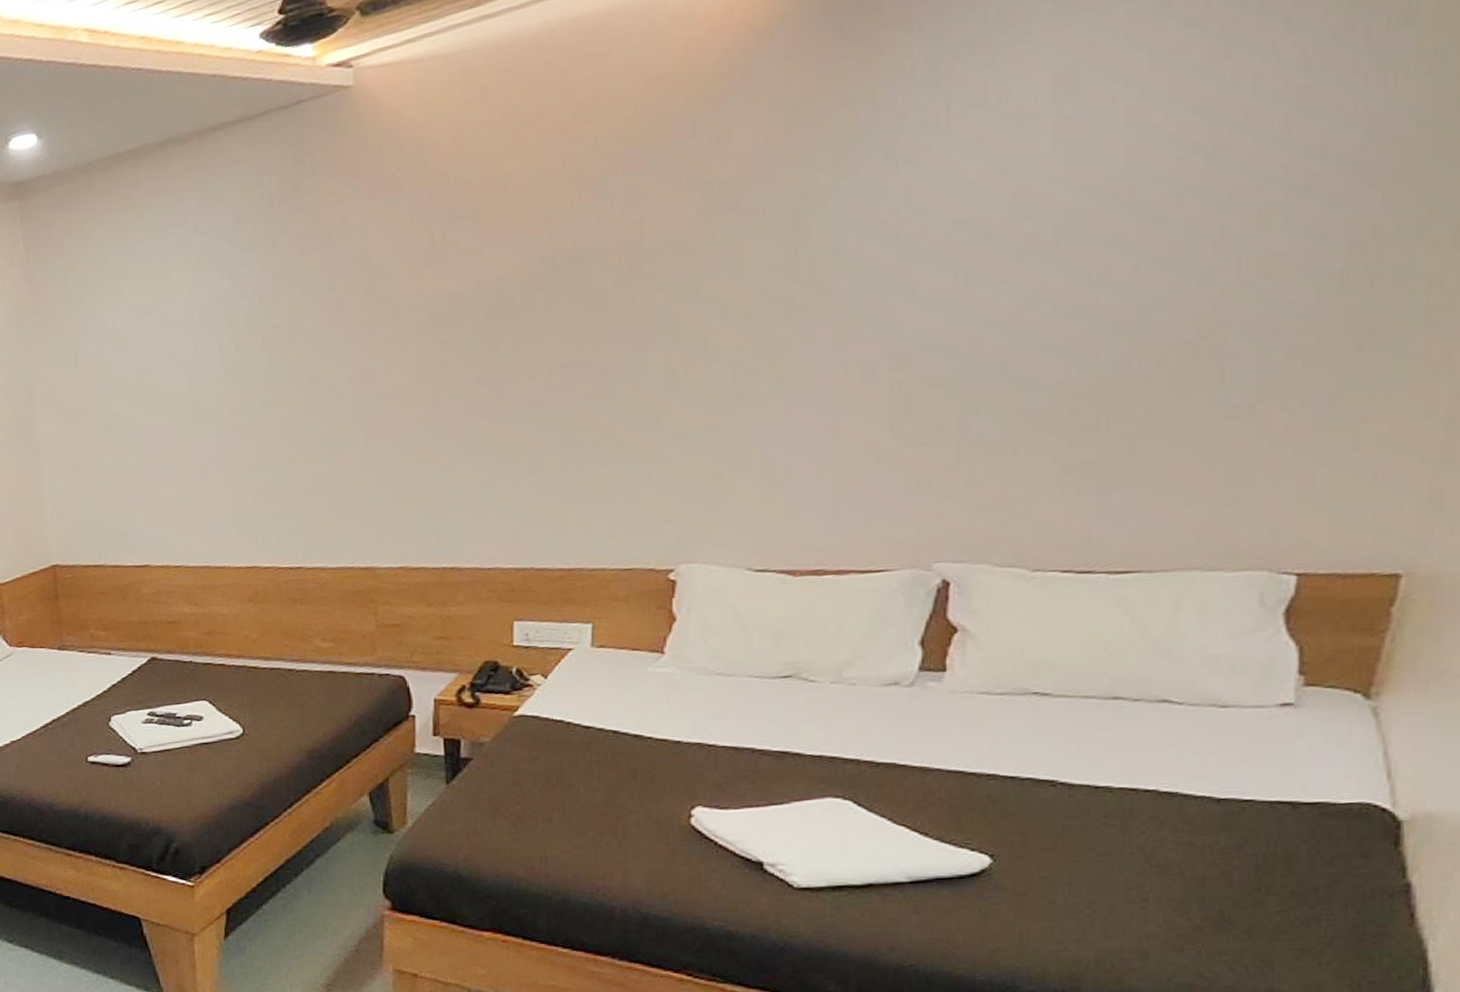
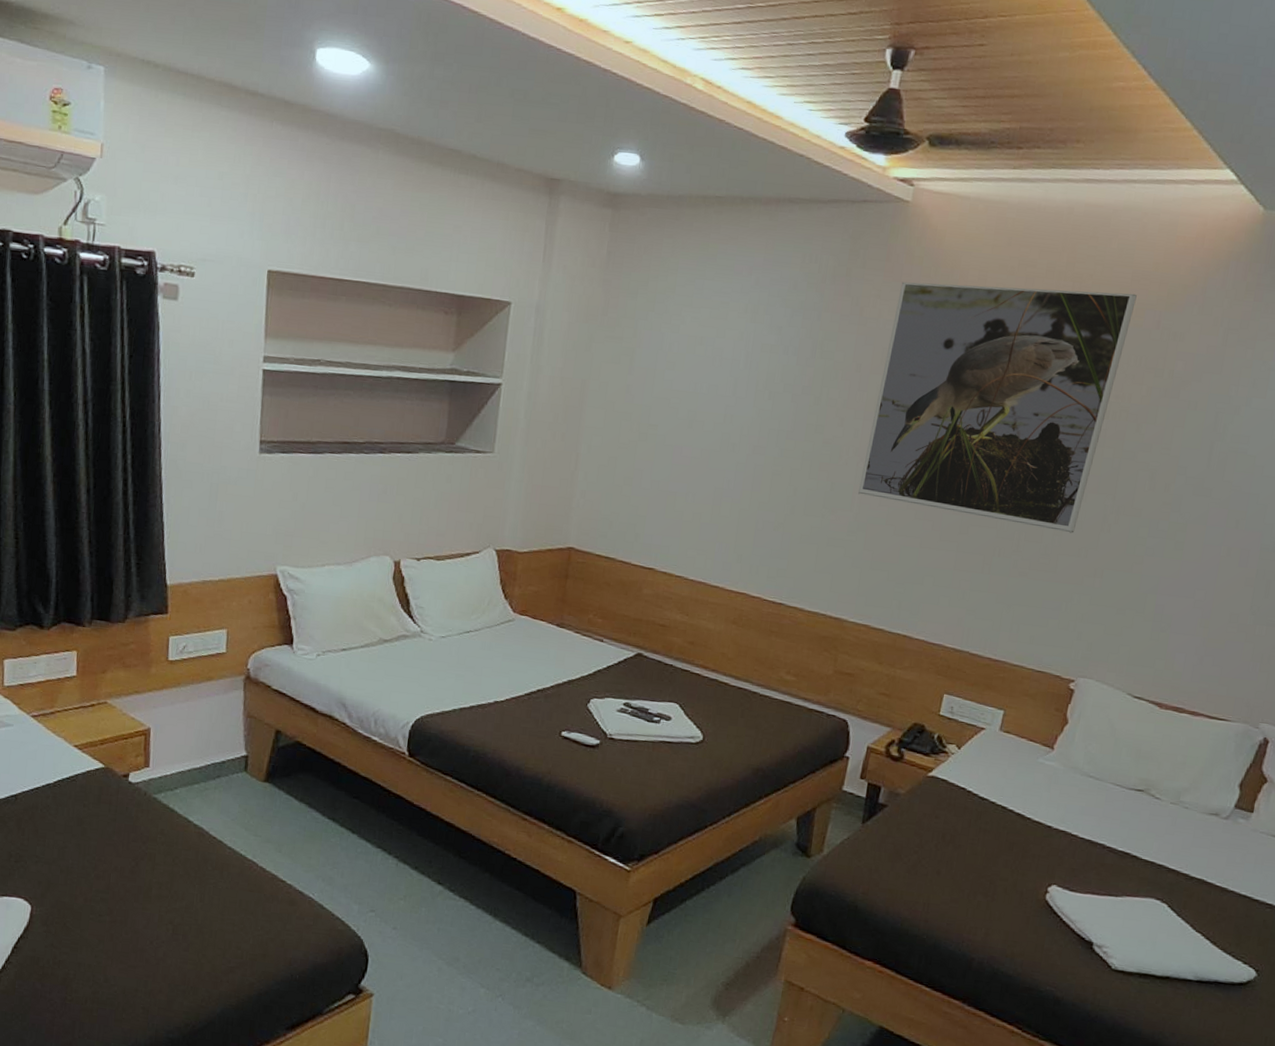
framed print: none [361,104,659,427] -> present [858,282,1137,533]

